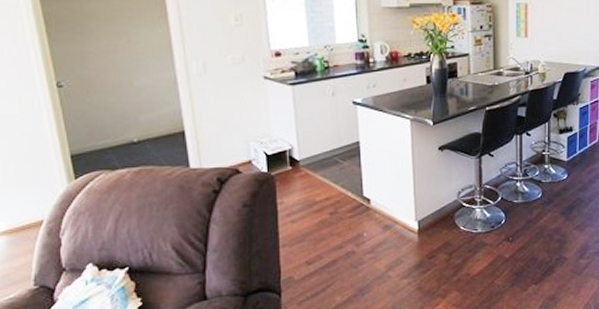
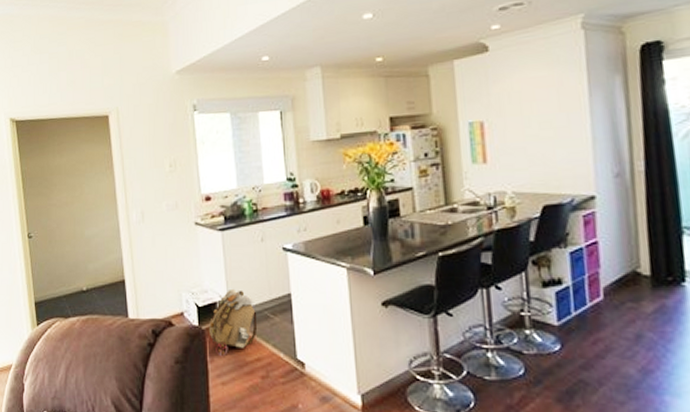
backpack: none [278,138,327,199] -> present [208,288,258,357]

